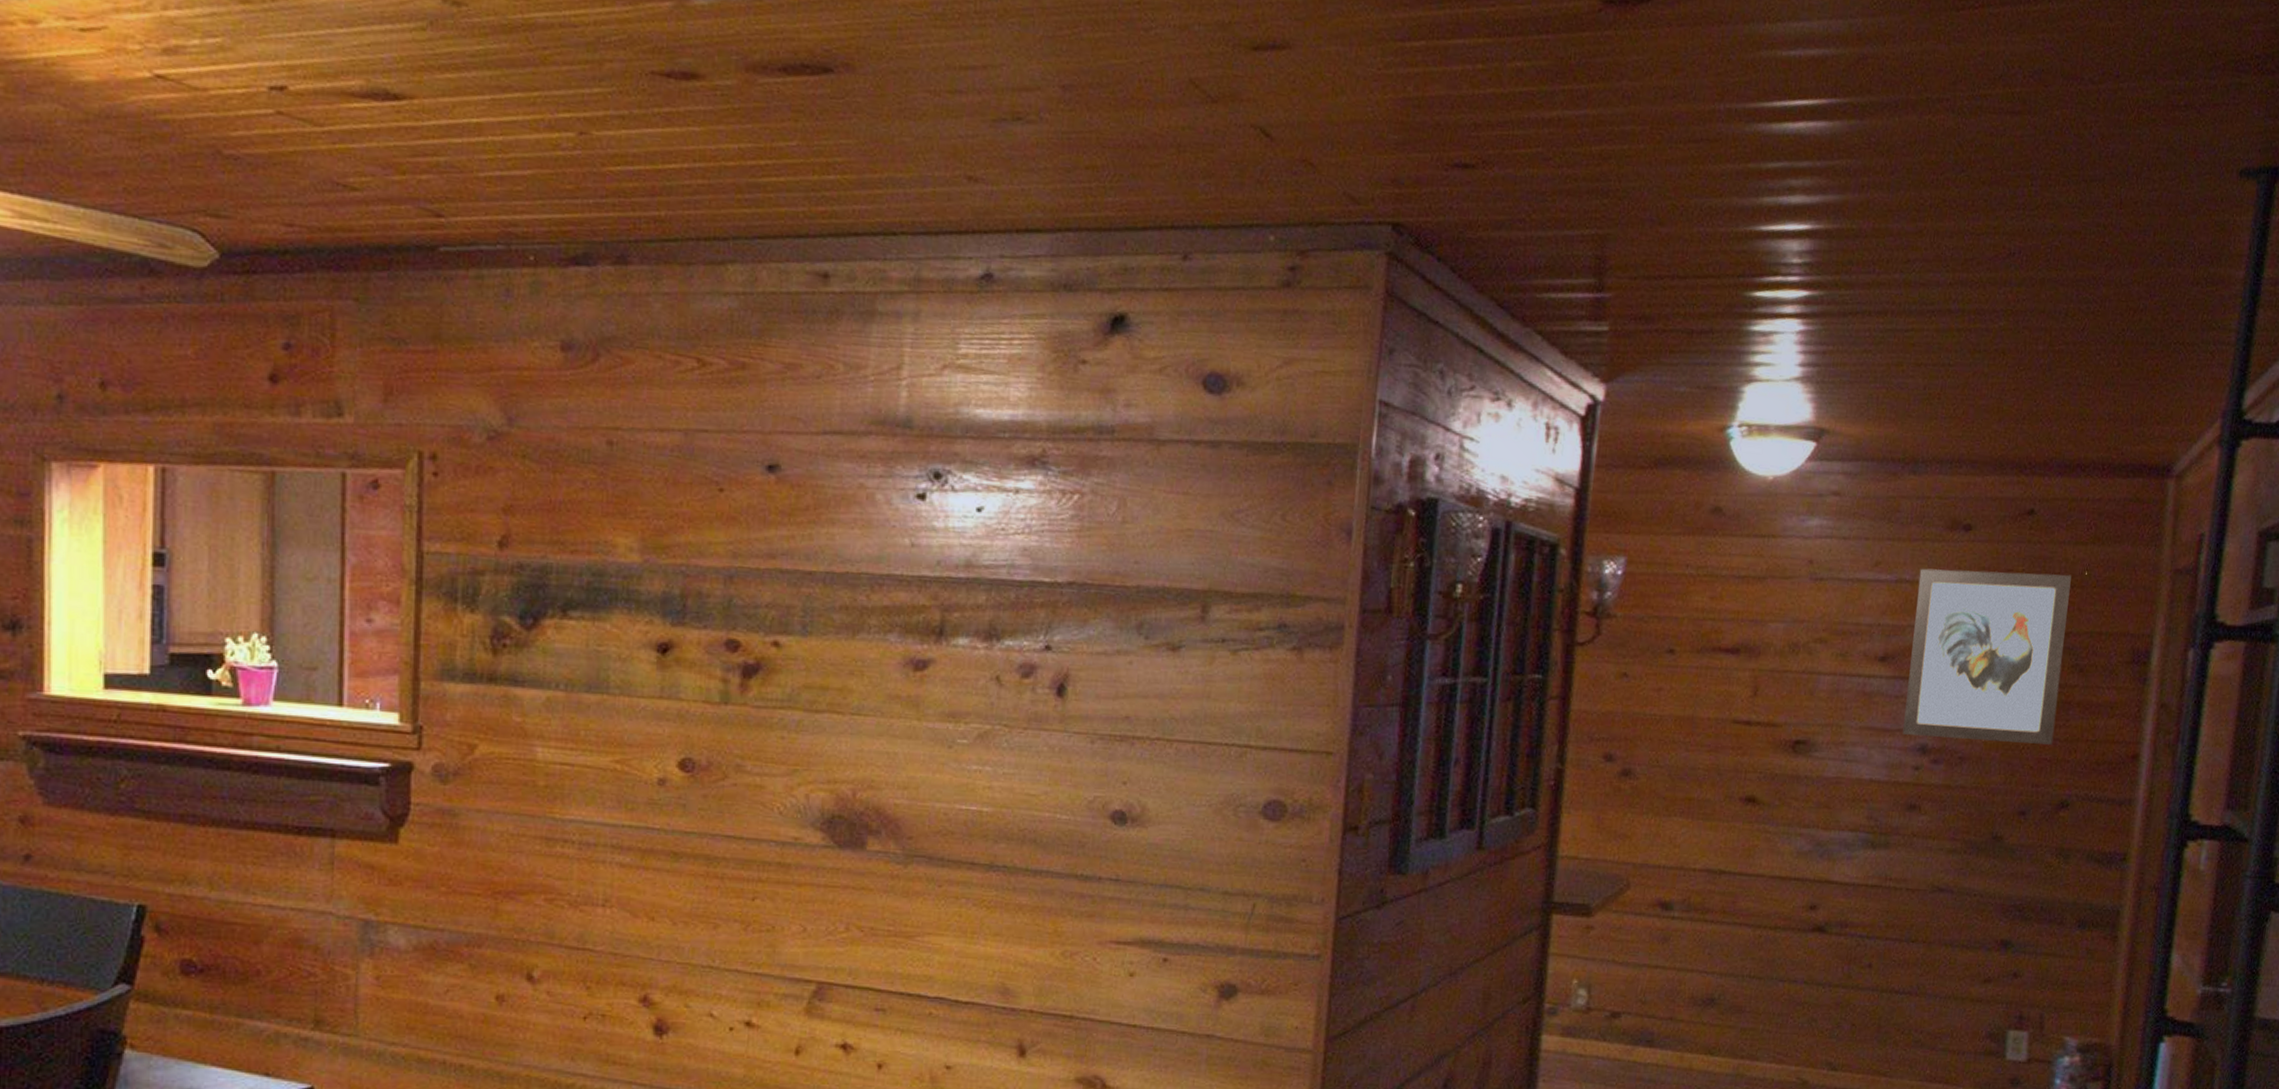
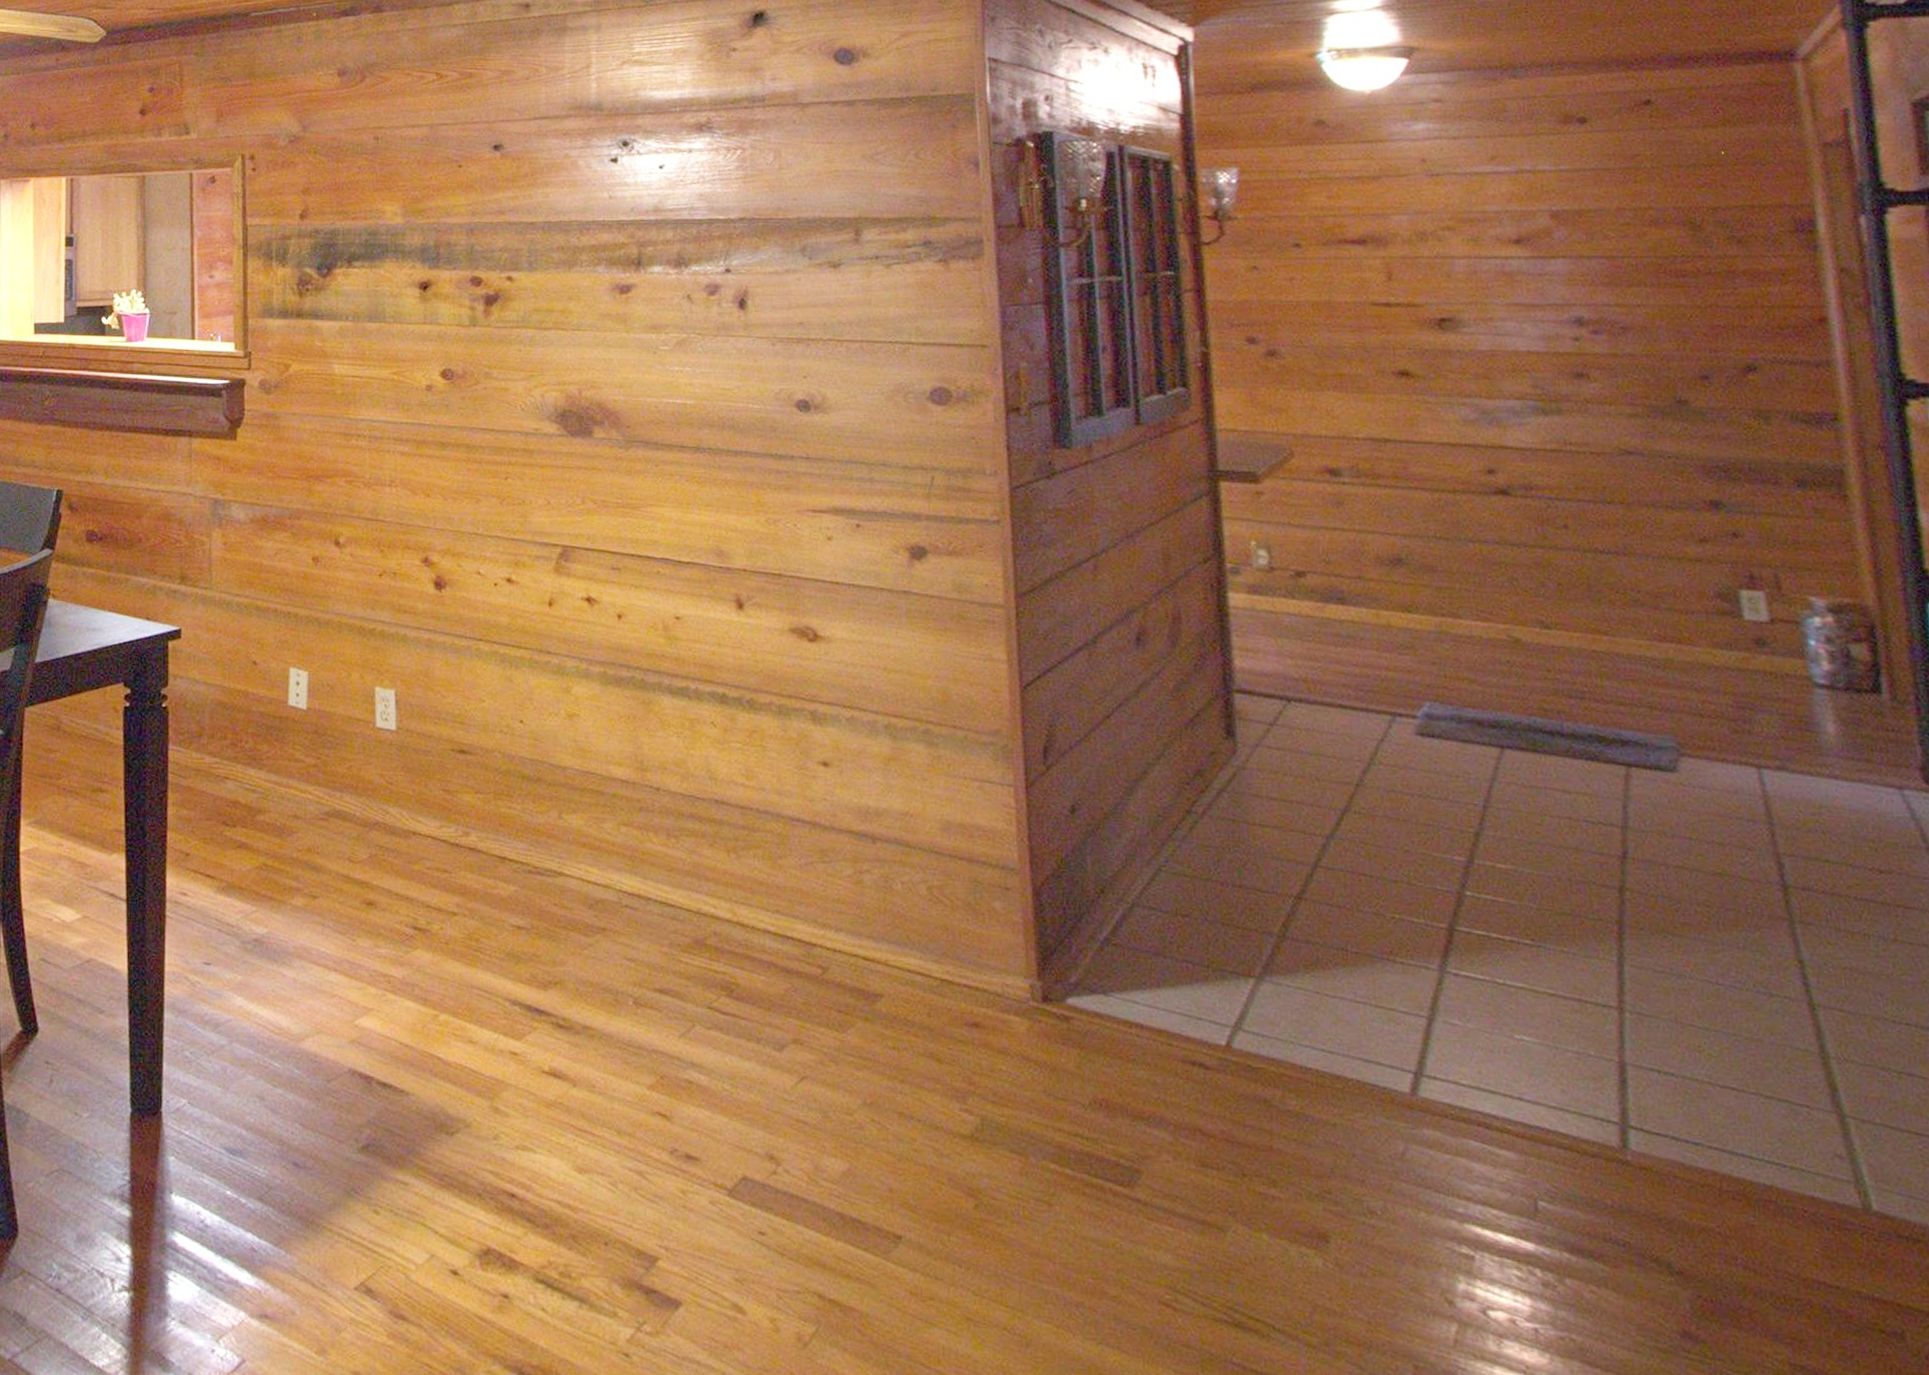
wall art: present [1902,568,2072,745] -> none [1539,155,1724,312]

